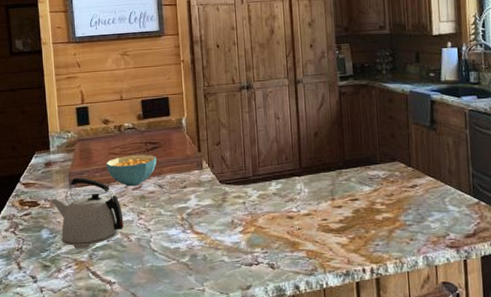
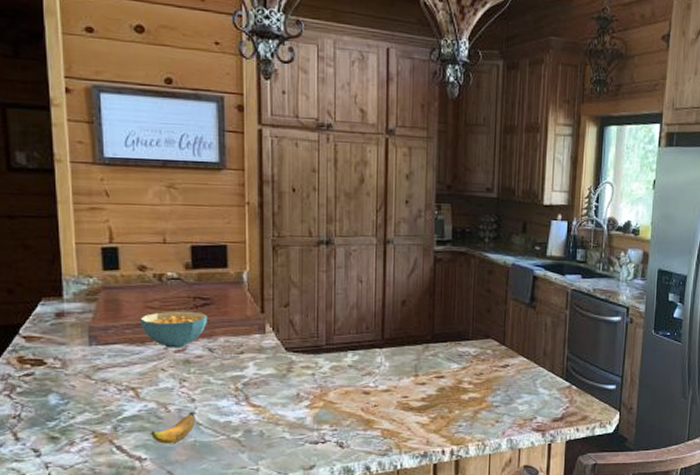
kettle: present [51,177,124,248] -> none [63,333,161,418]
banana: none [118,240,151,269] -> present [151,411,195,444]

